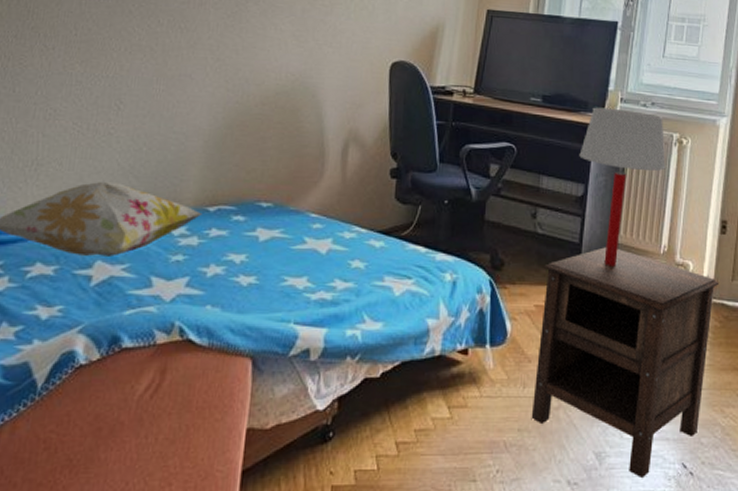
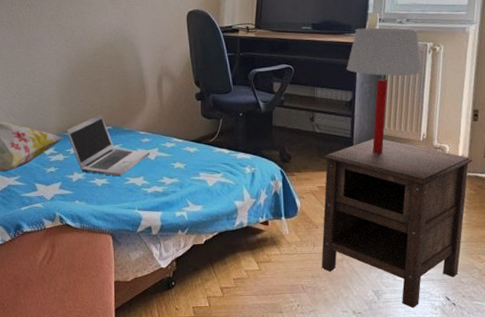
laptop: none [206,185,321,274] -> present [65,114,150,177]

